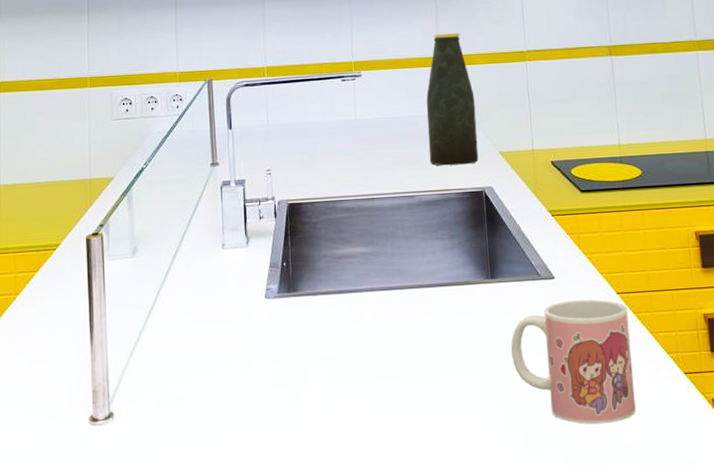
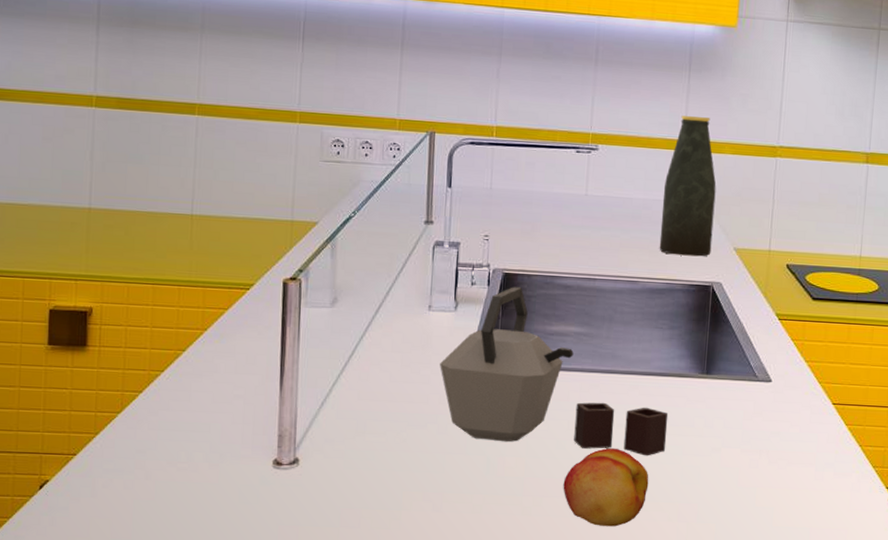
kettle: none [238,215,463,372] -> present [440,287,669,456]
fruit: none [368,365,451,448] -> present [563,448,649,527]
mug: present [511,299,636,425] -> none [716,405,840,526]

